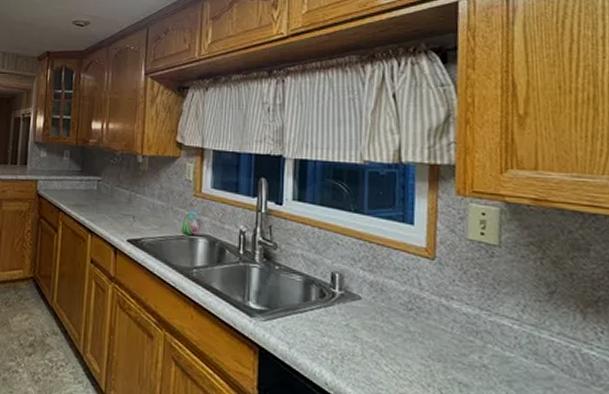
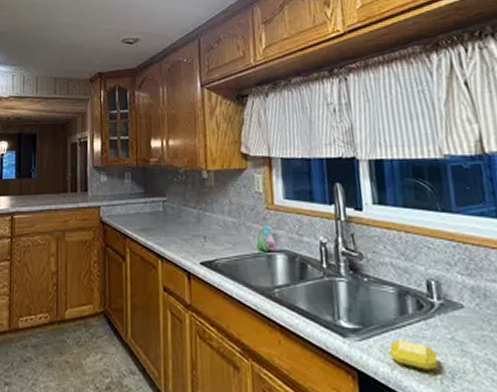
soap bar: none [290,322,332,352] -> present [389,339,438,371]

